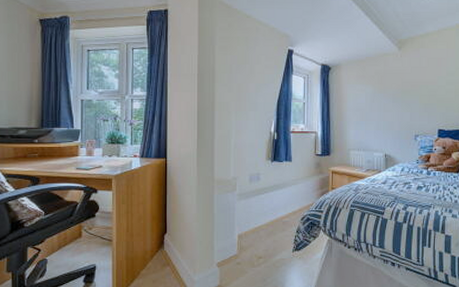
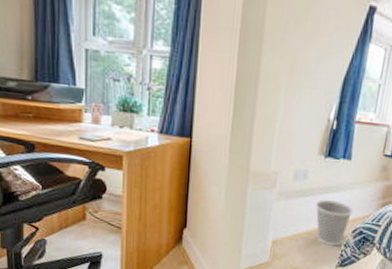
wastebasket: none [269,196,300,233] -> present [315,200,354,246]

